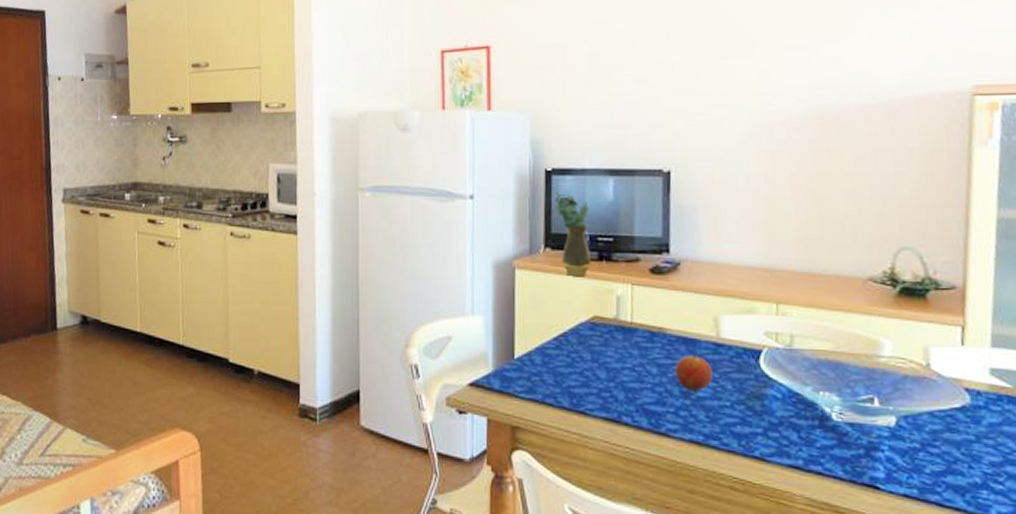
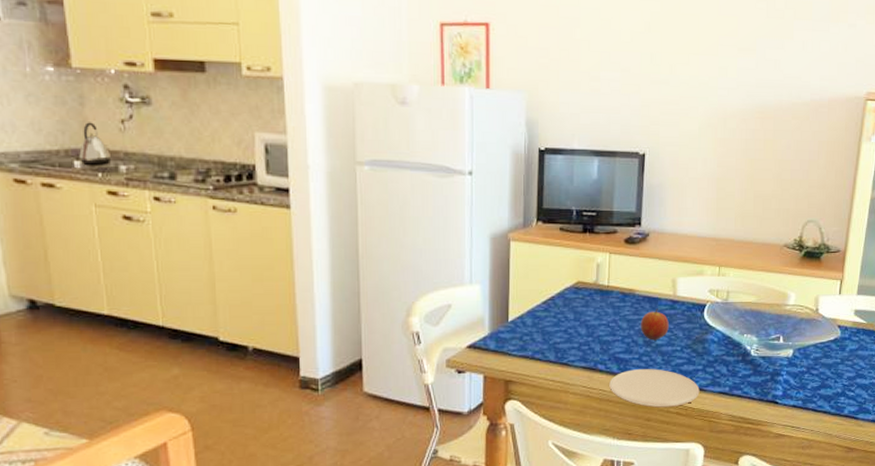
kettle: none [129,160,154,198] -> present [79,122,112,166]
vase: present [554,192,592,276] -> none [547,170,577,247]
plate: none [638,426,761,480] -> present [609,369,700,409]

